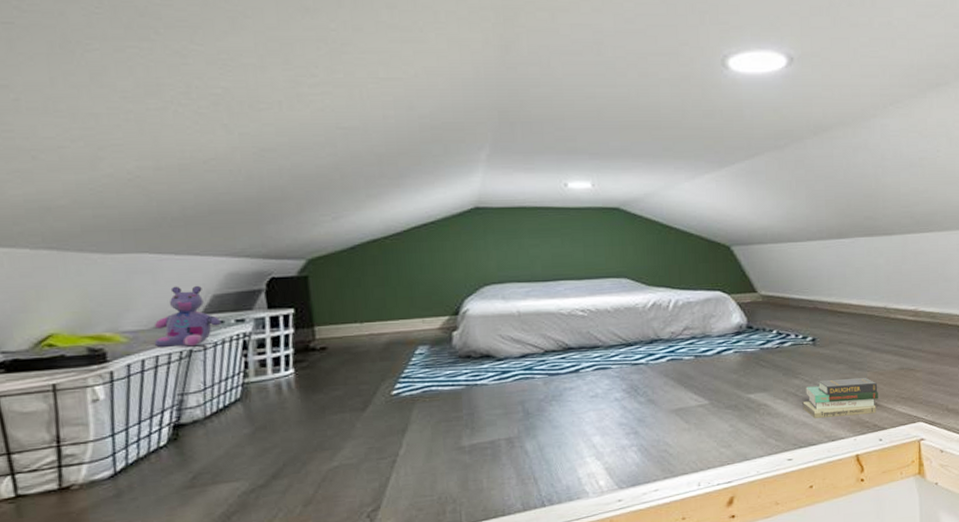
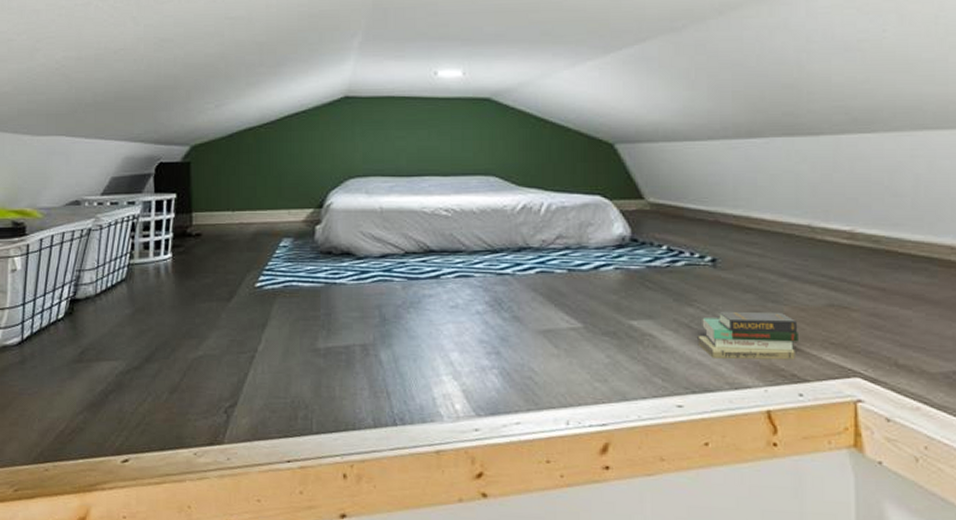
toy: present [154,285,221,348] -> none [62,167,116,226]

